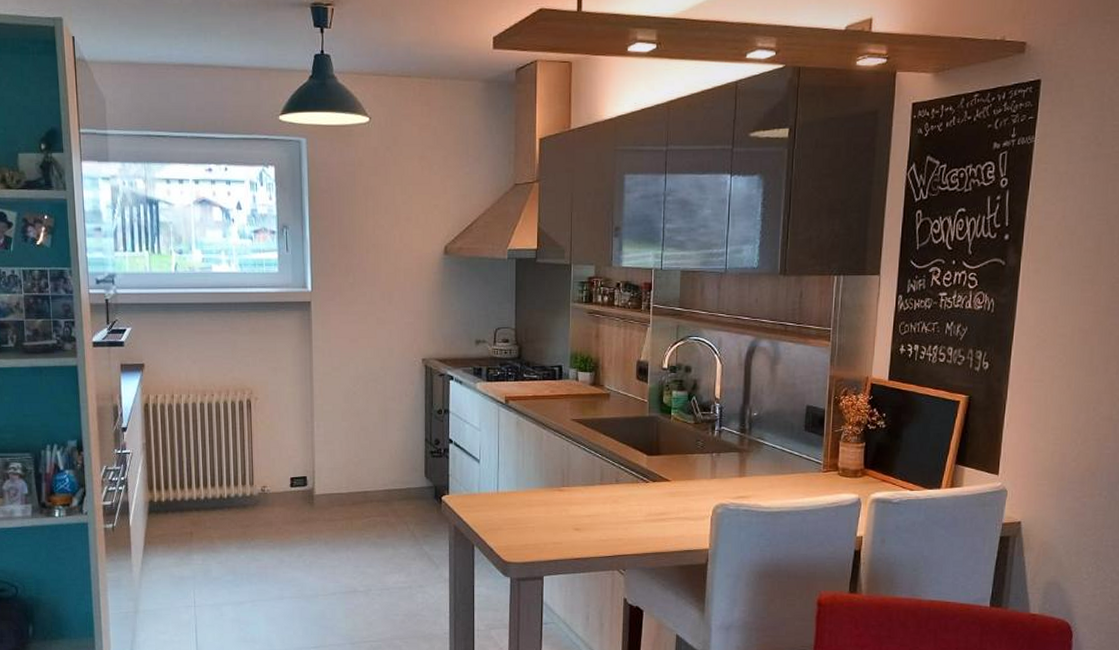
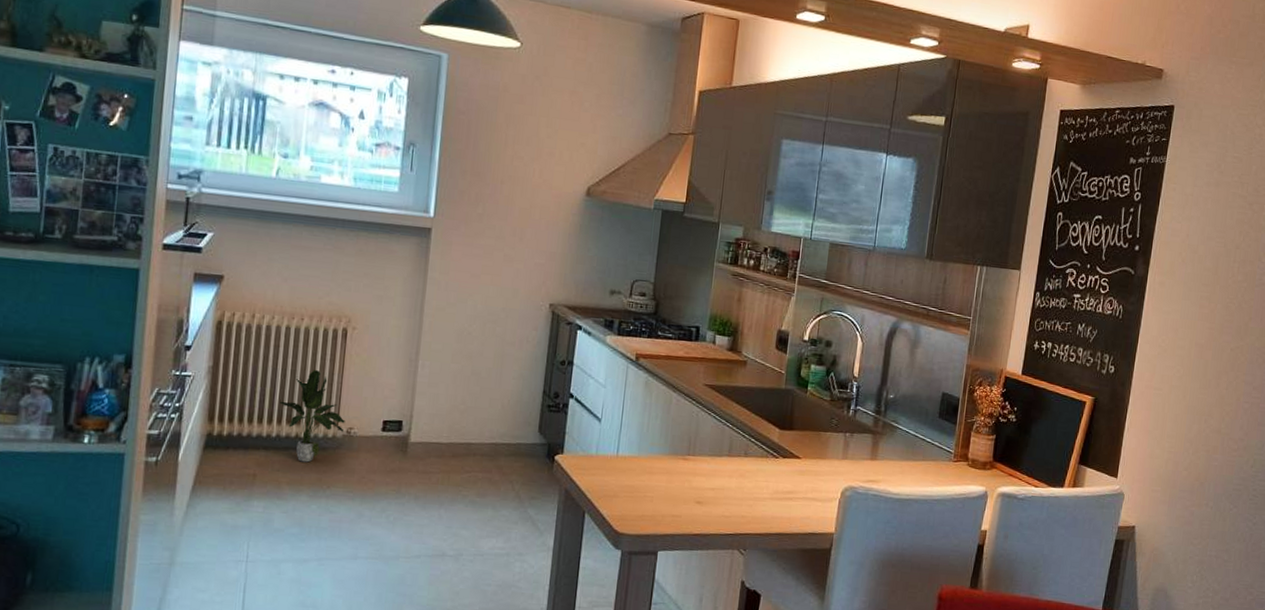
potted plant: none [203,437,259,519] -> present [279,369,345,463]

